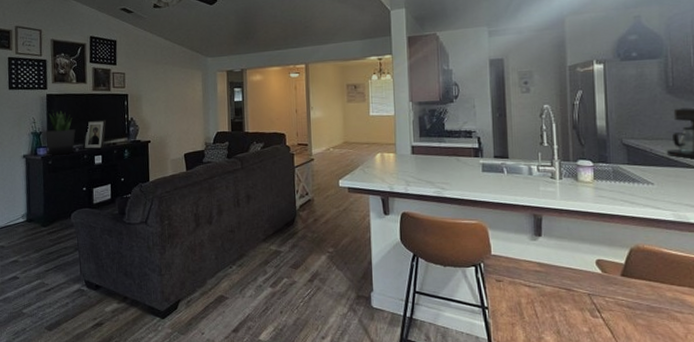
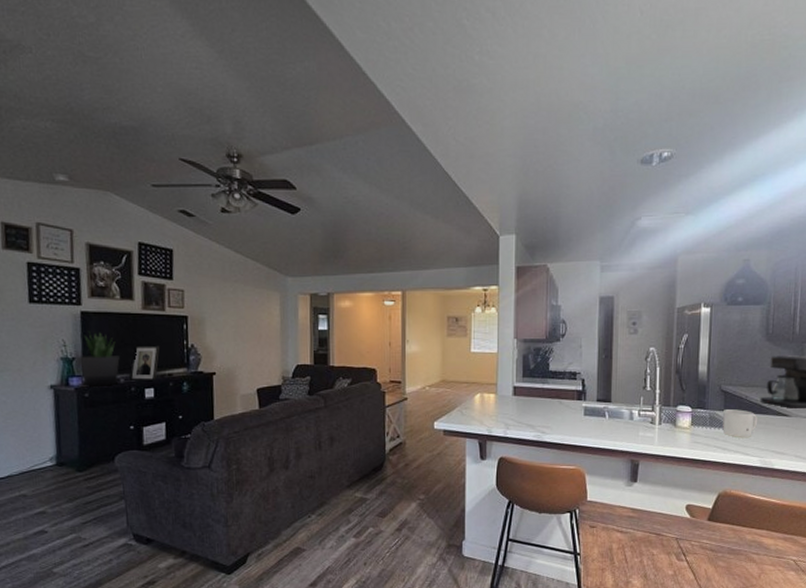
mug: none [626,162,667,192] -> present [722,409,758,438]

